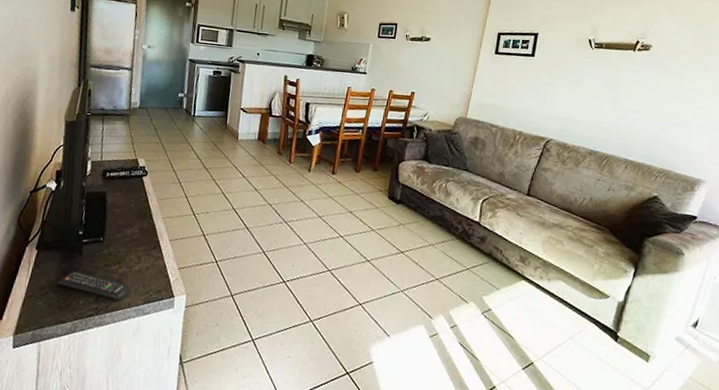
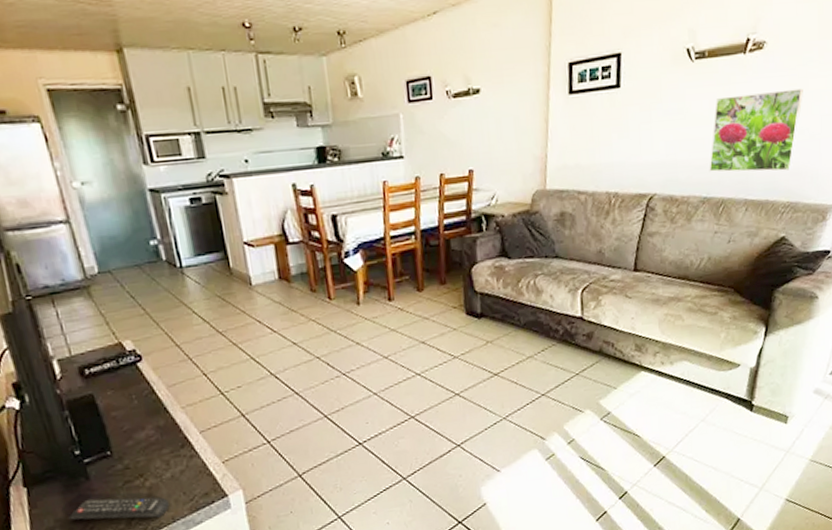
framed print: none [597,79,680,144] -> present [709,88,803,172]

